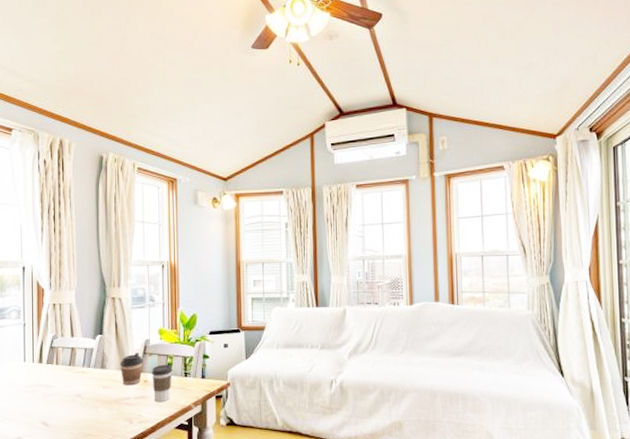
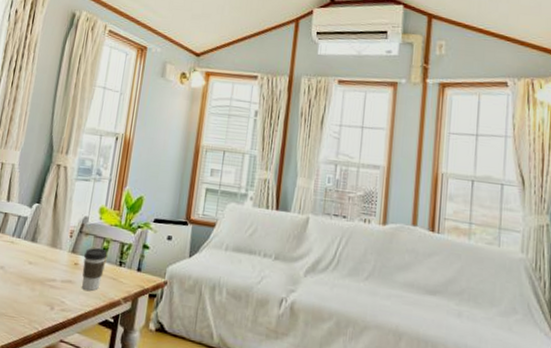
coffee cup: present [119,353,144,386] -> none [51,230,78,267]

